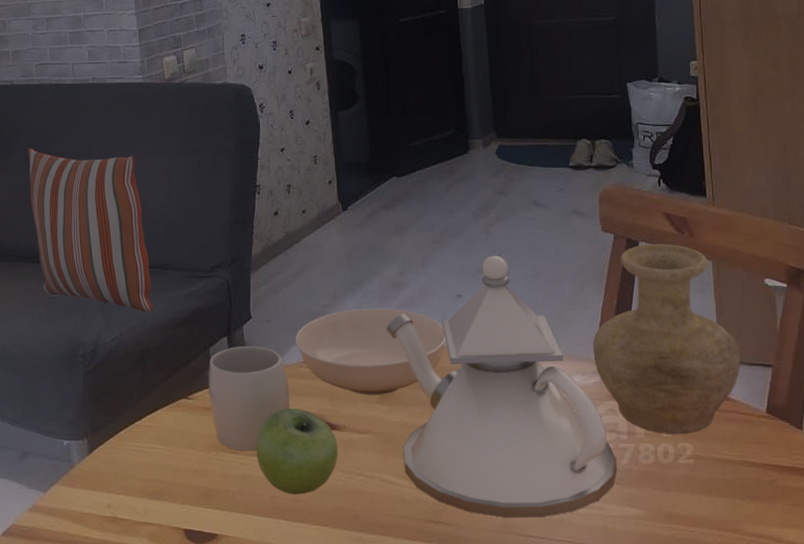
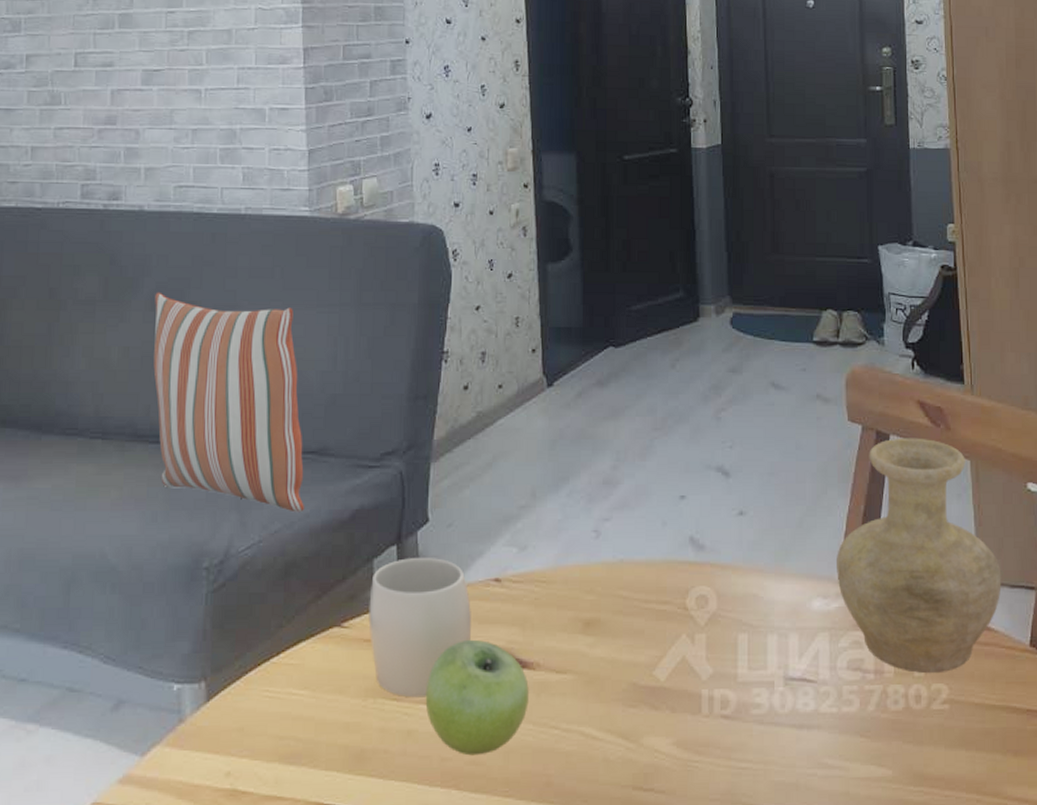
bowl: present [294,308,446,395] -> none [481,510,666,623]
teapot: present [386,255,617,518] -> none [593,448,863,782]

